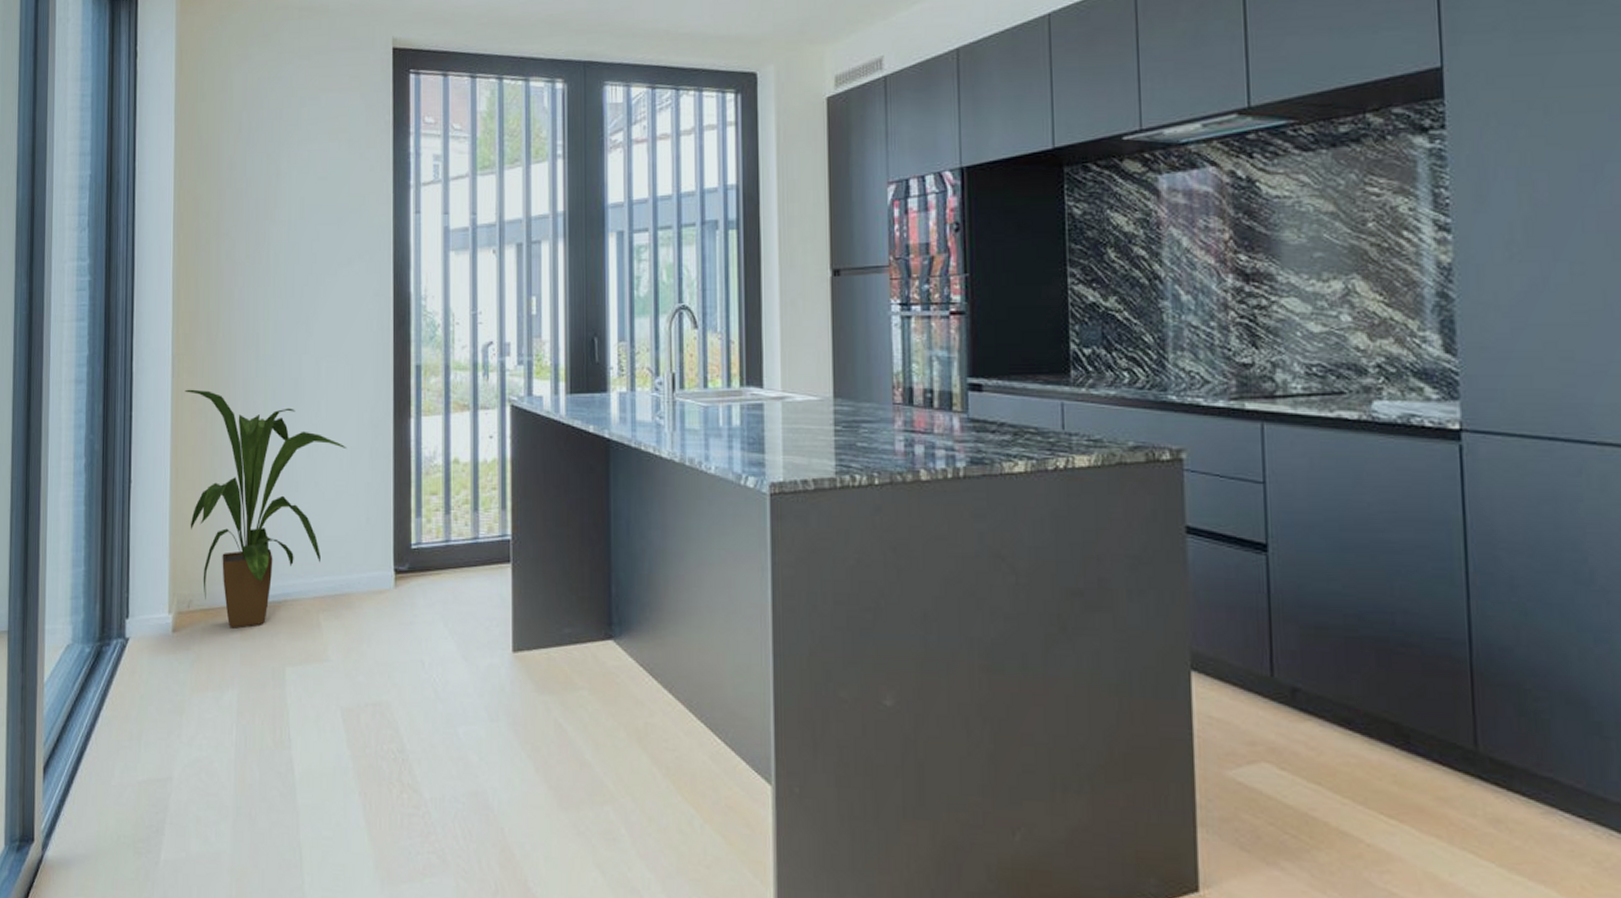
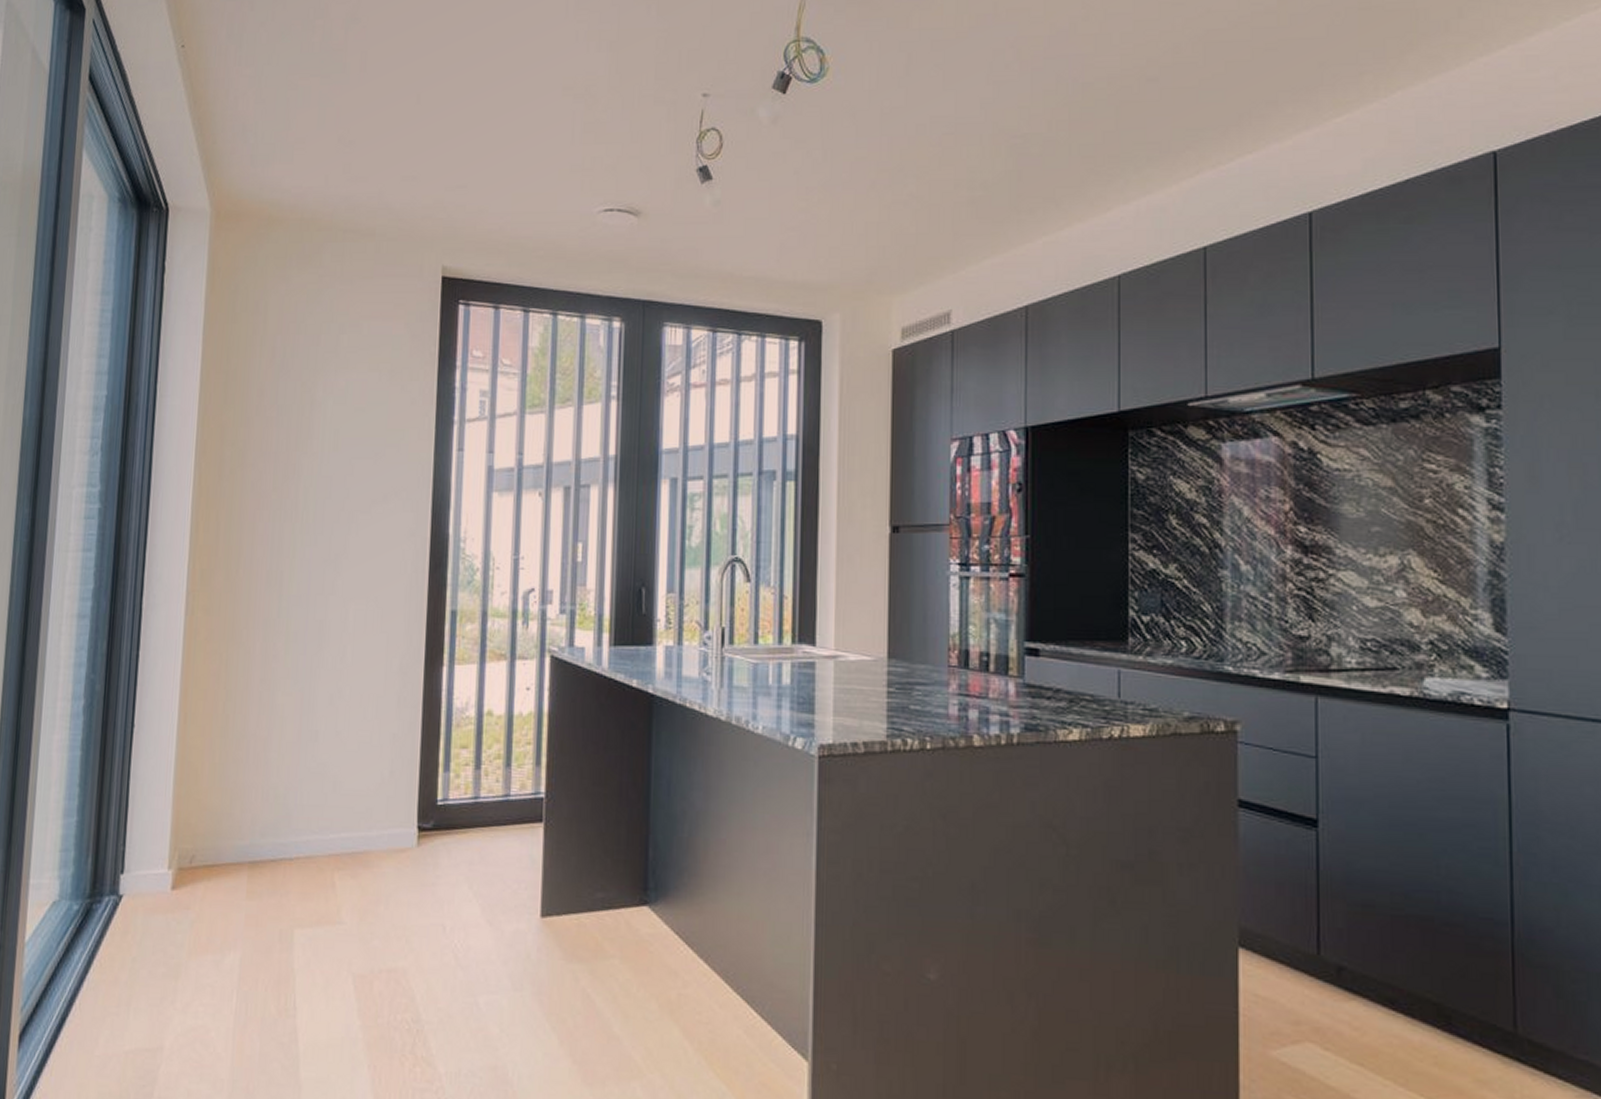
house plant: present [185,389,346,629] -> none [197,628,372,887]

